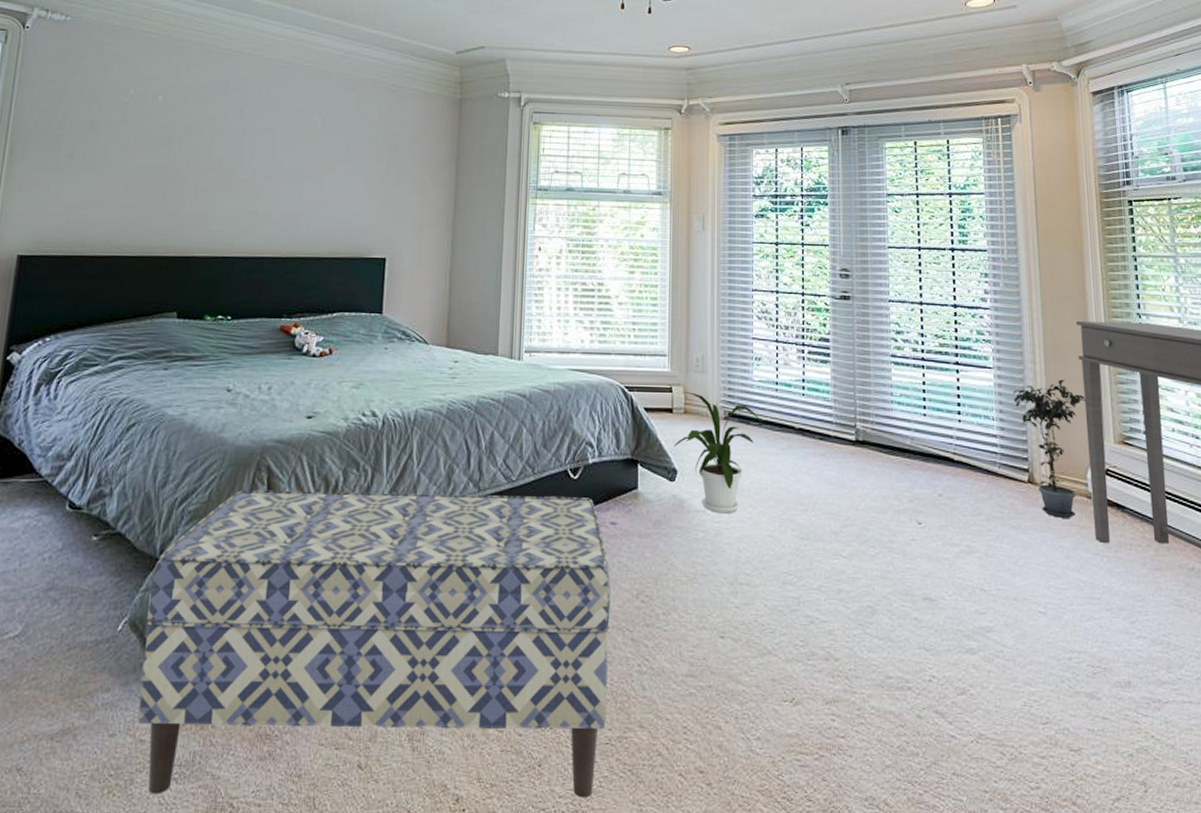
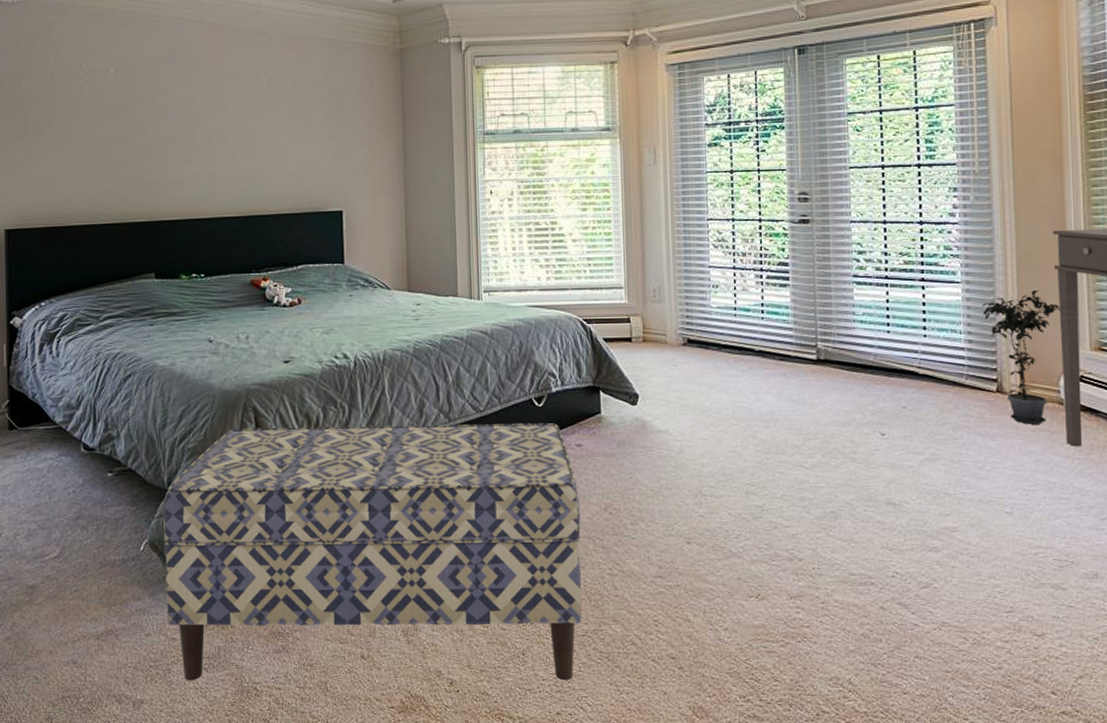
house plant: present [673,392,762,514] -> none [634,321,722,433]

